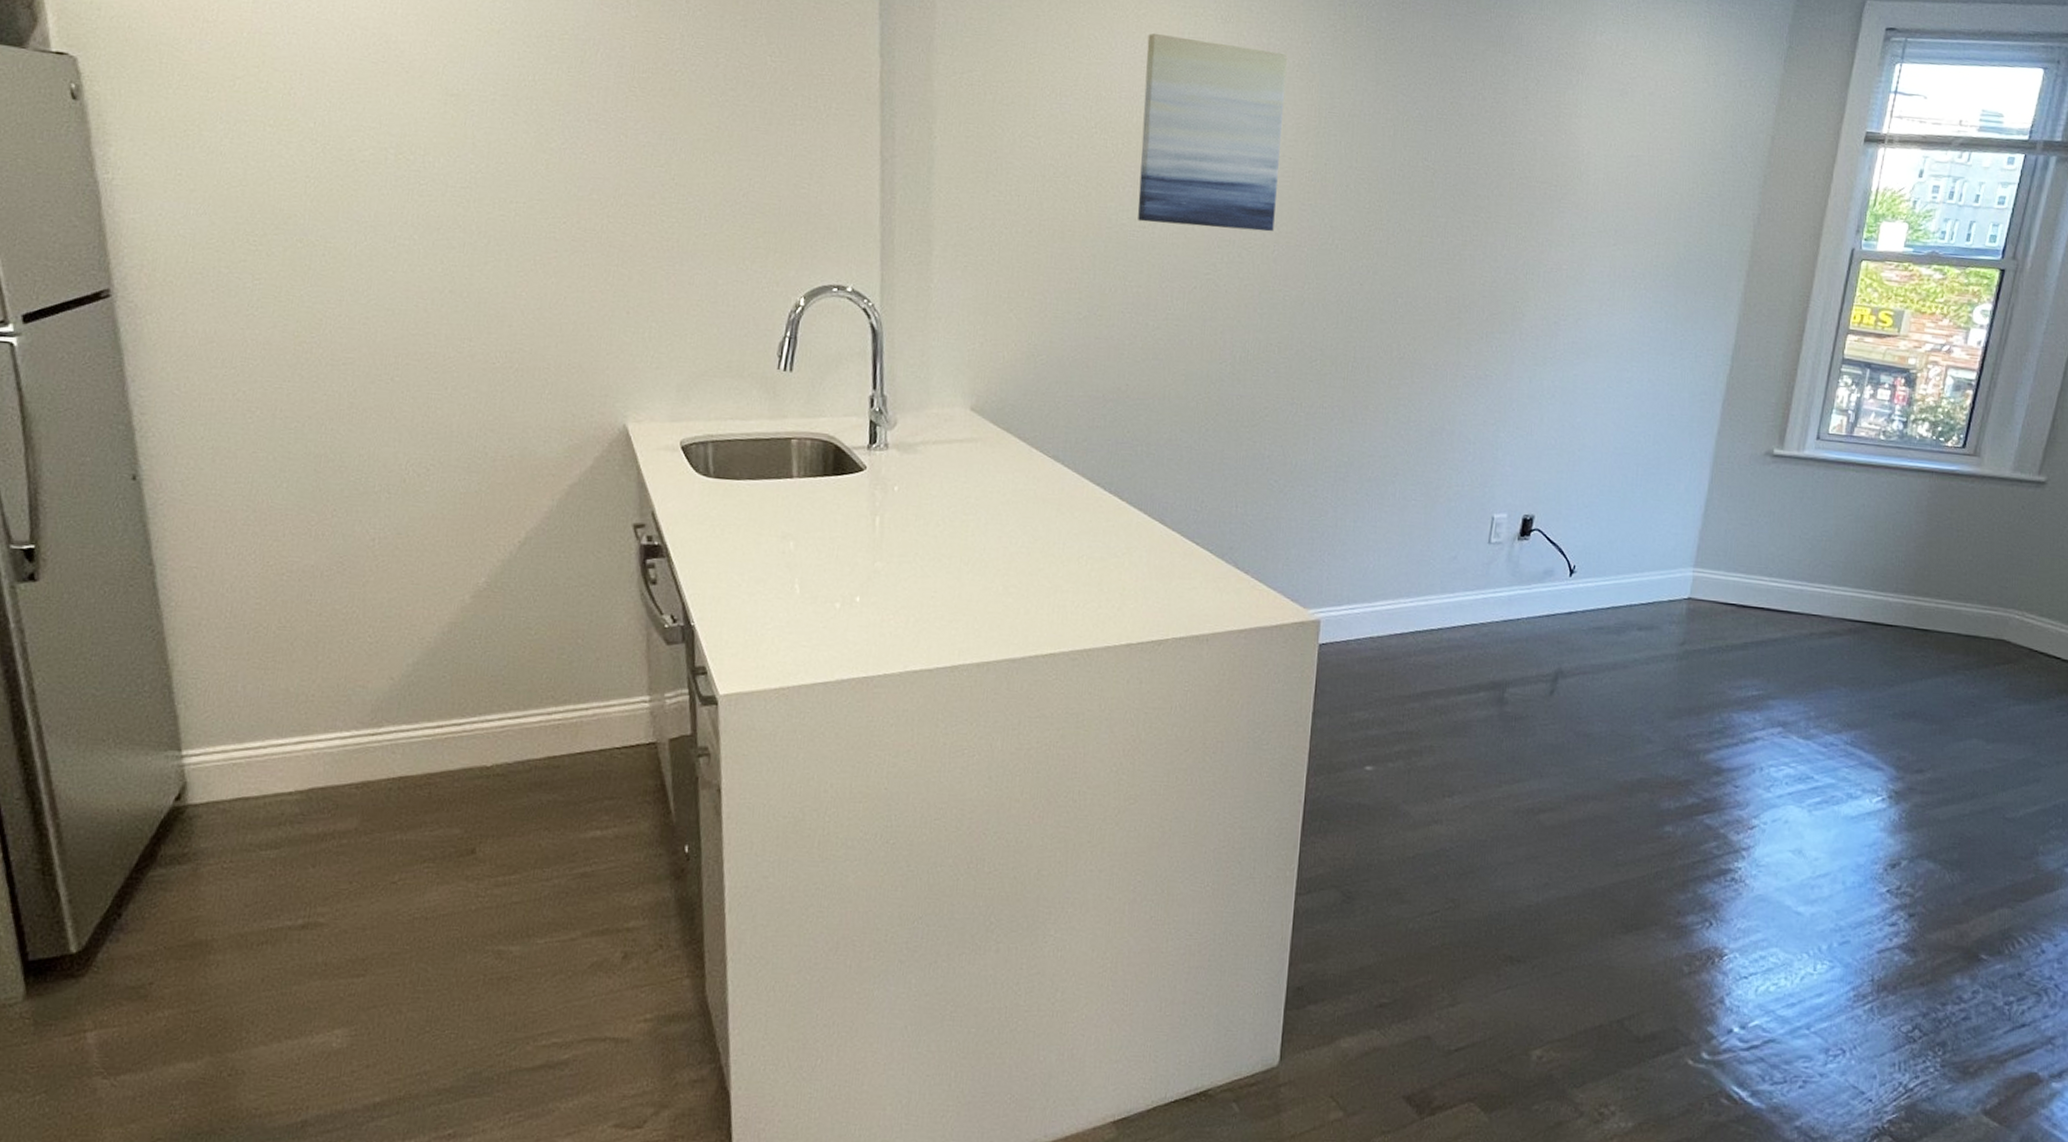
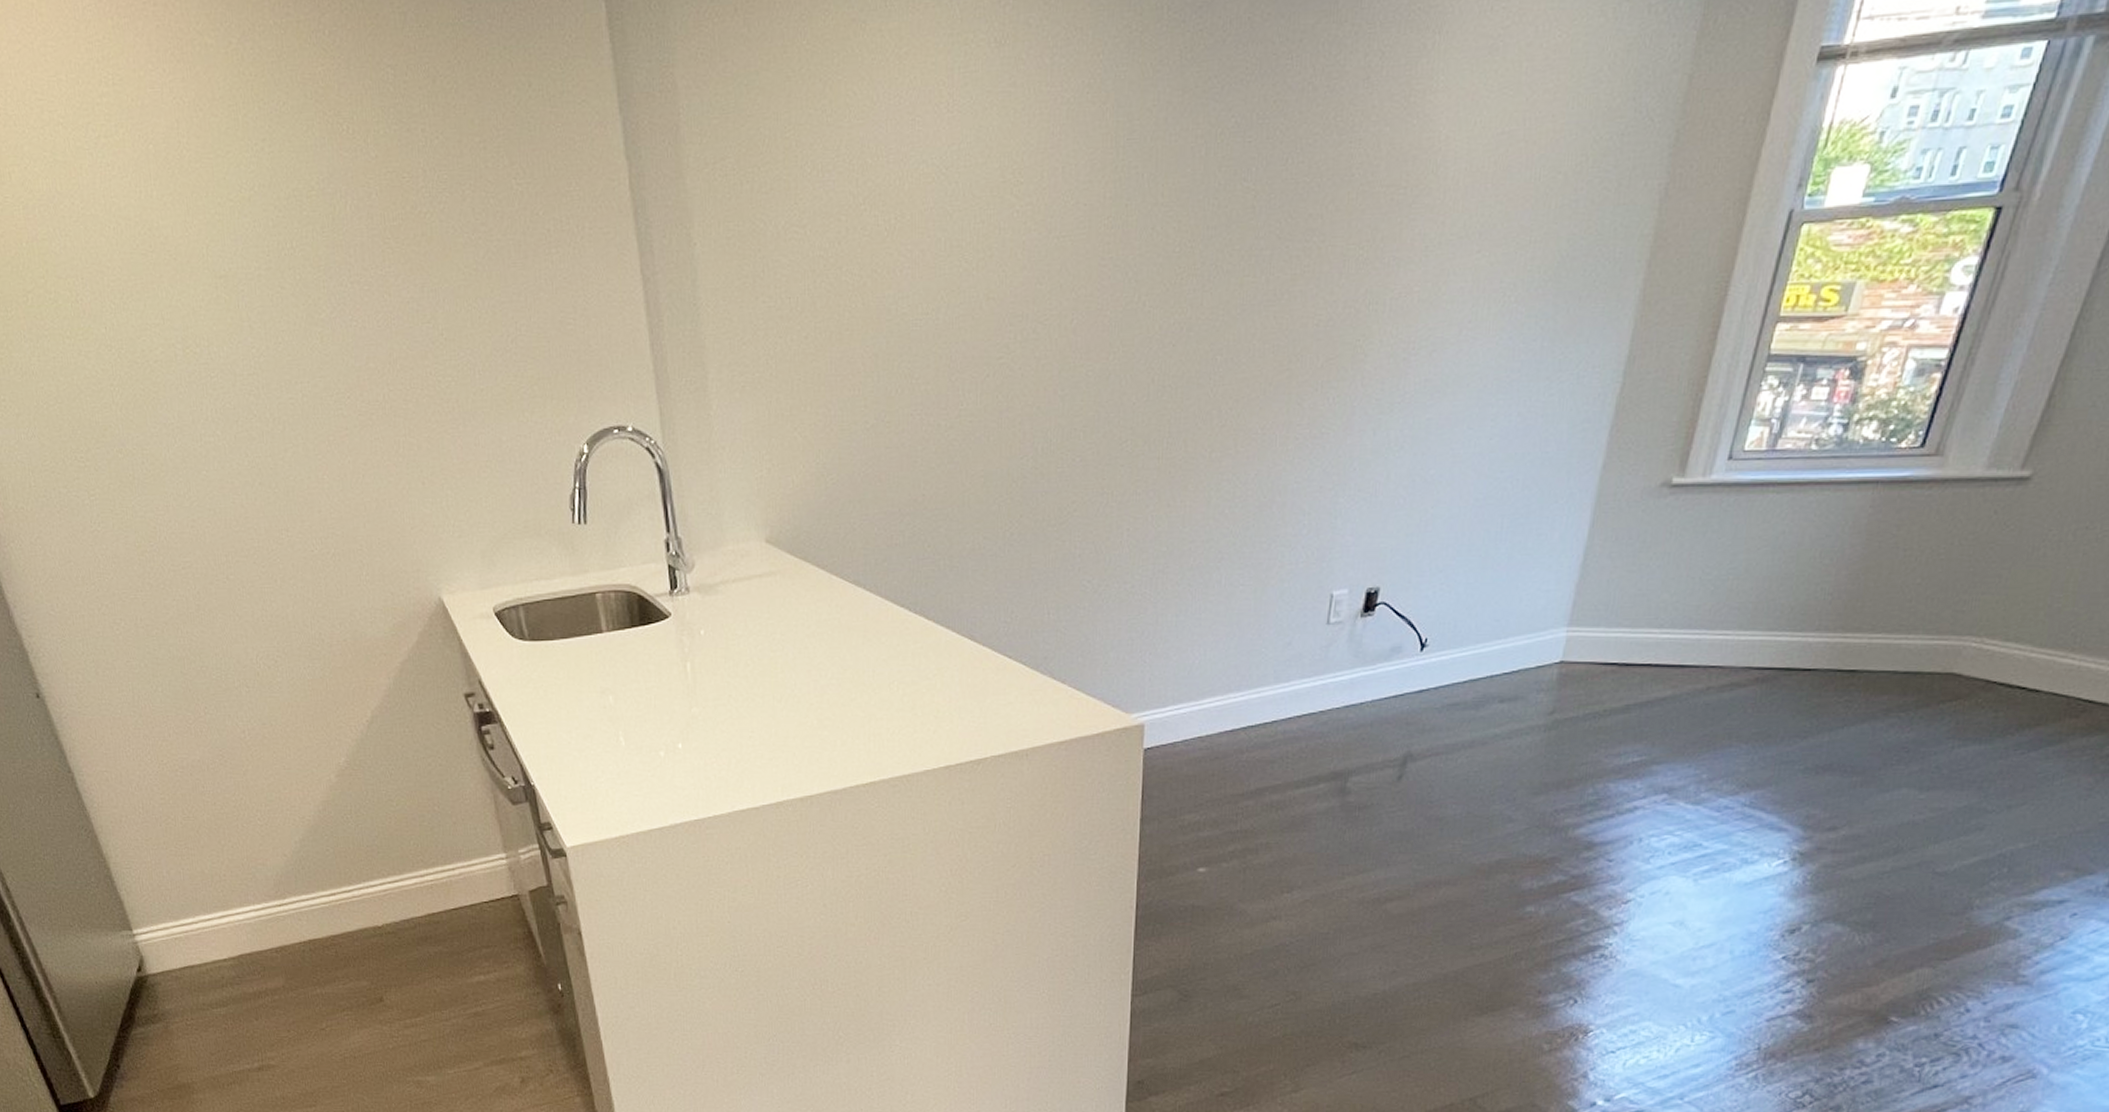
wall art: present [1138,32,1288,232] -> none [913,73,1076,308]

